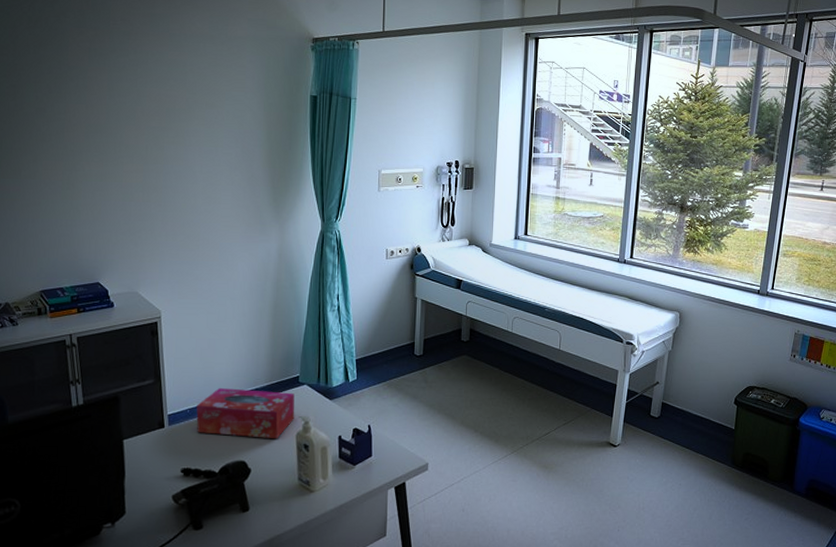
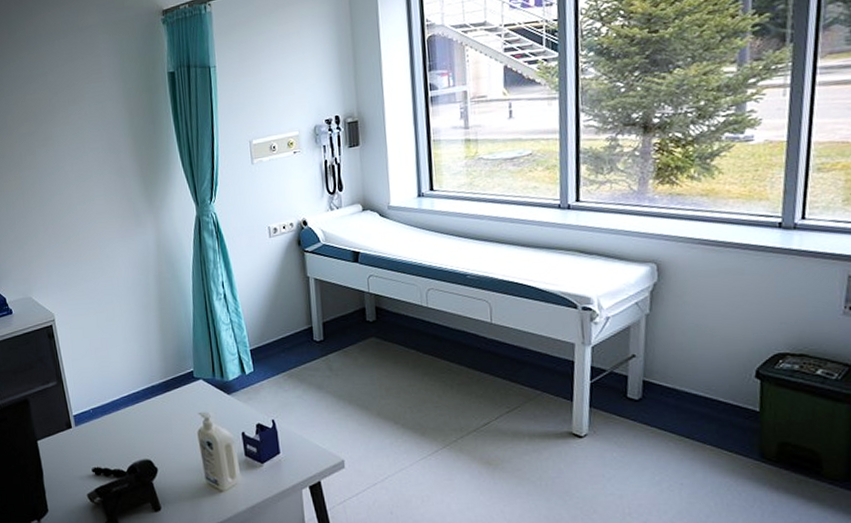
tissue box: present [196,388,295,439] -> none [98,386,195,437]

